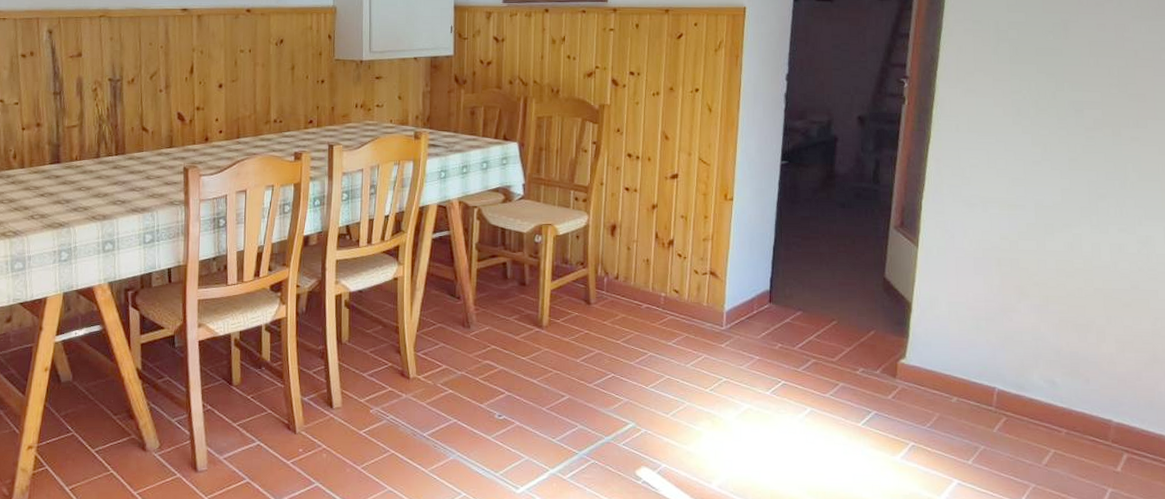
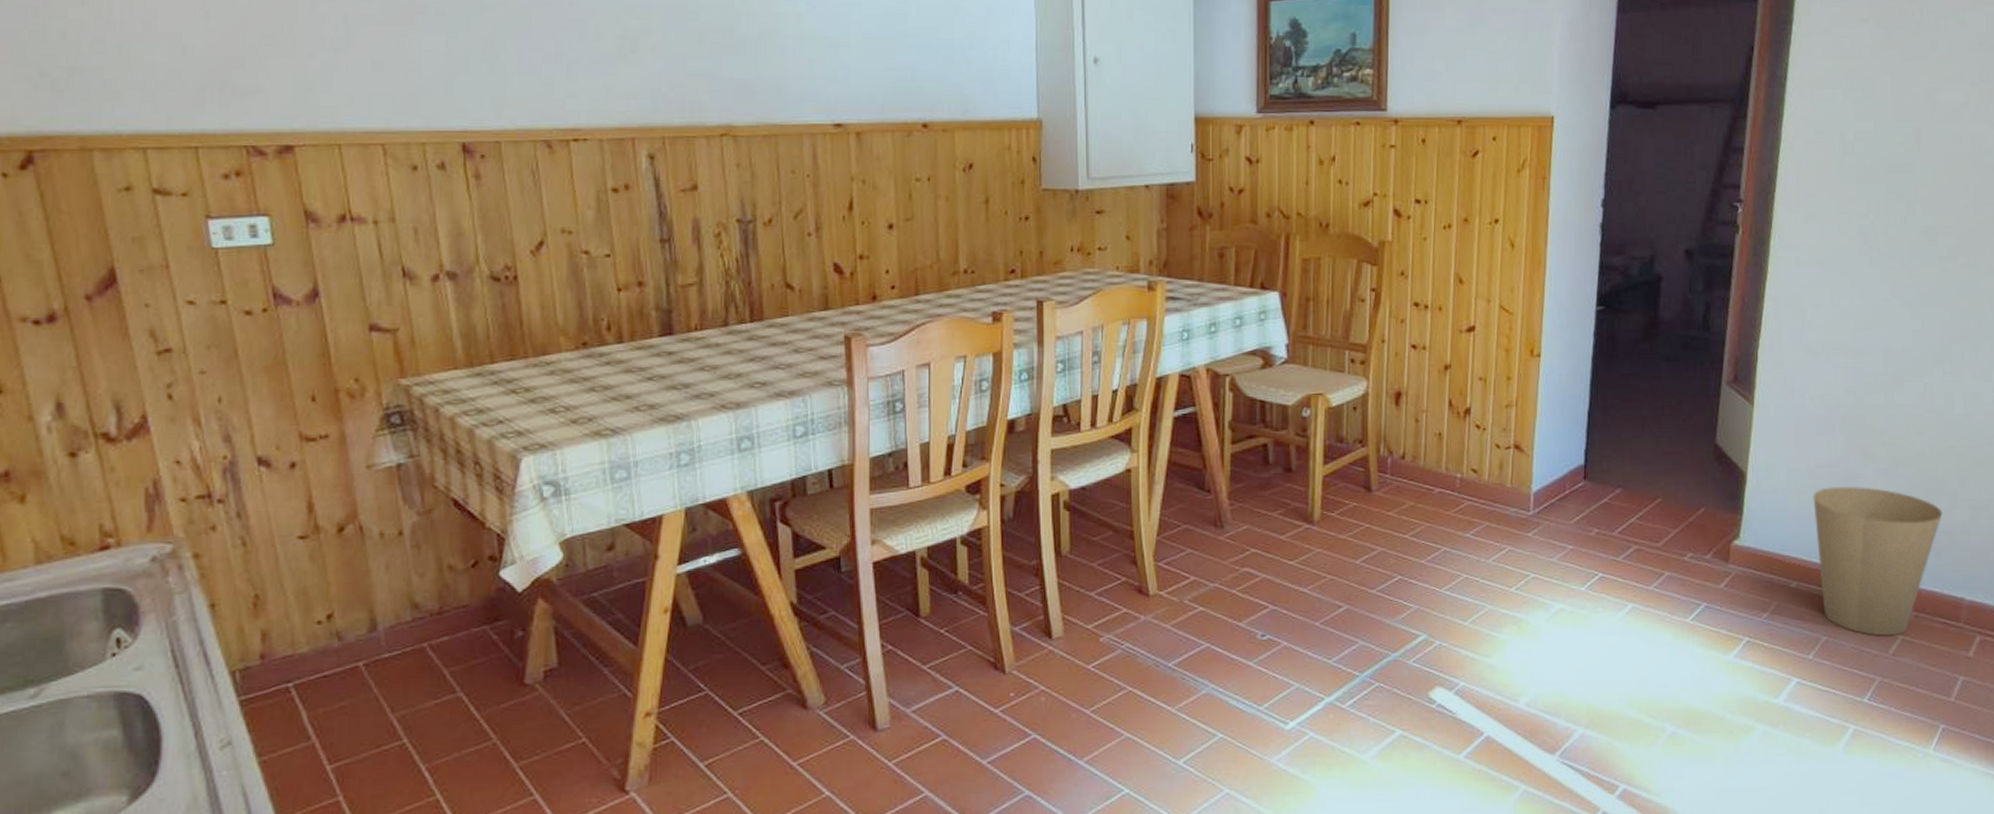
trash can: none [972,318,1091,449] -> present [1813,487,1943,636]

